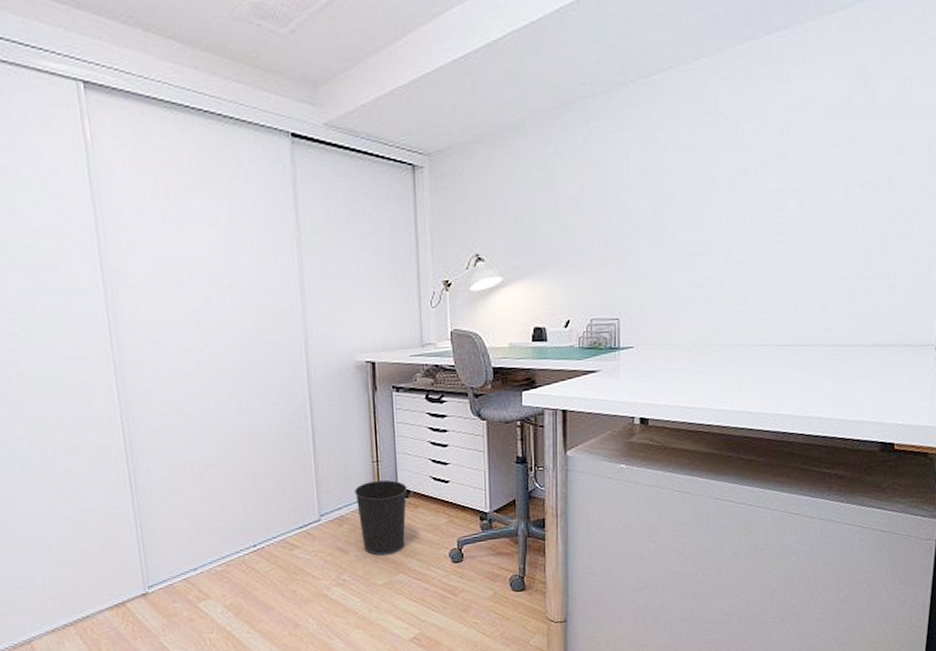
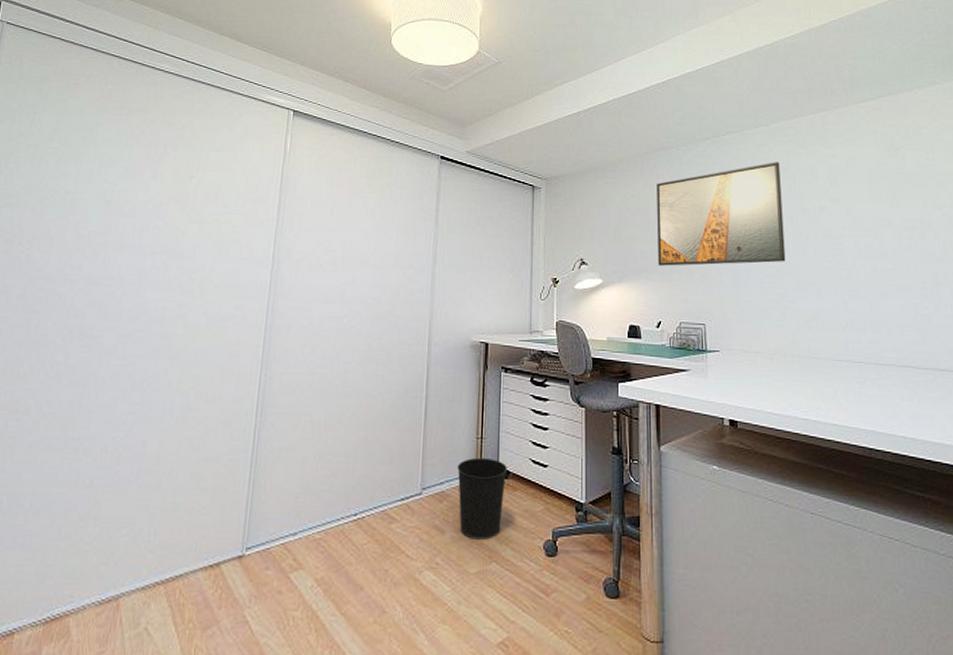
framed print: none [567,107,721,255] -> present [657,162,786,266]

